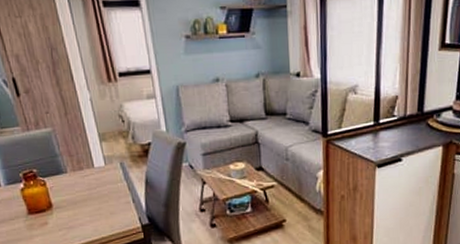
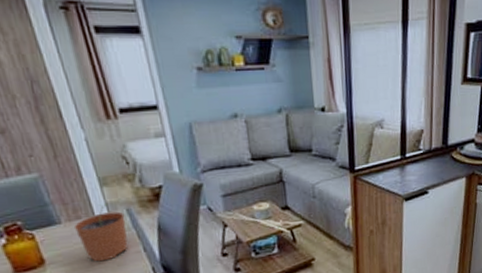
plant pot: none [77,157,120,209] -> present [74,204,128,262]

